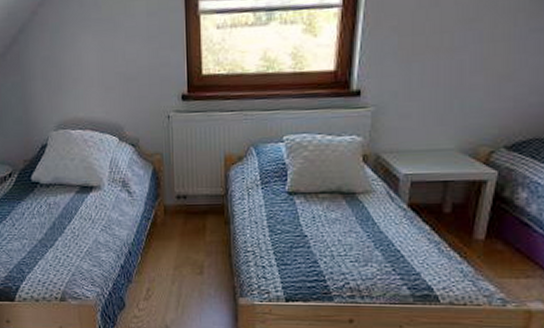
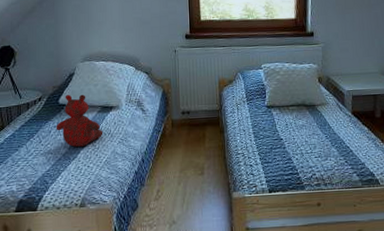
teddy bear: none [29,170,83,233] -> present [56,94,103,147]

